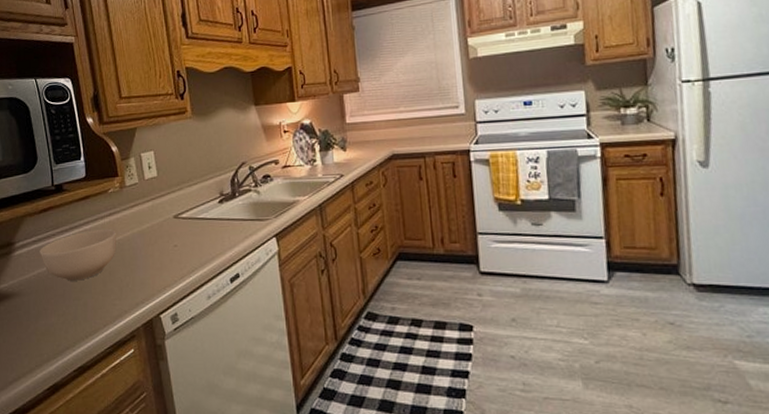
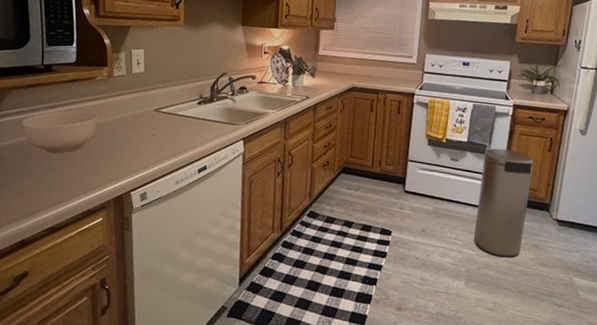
pedal bin: none [573,200,651,344] -> present [473,148,534,258]

